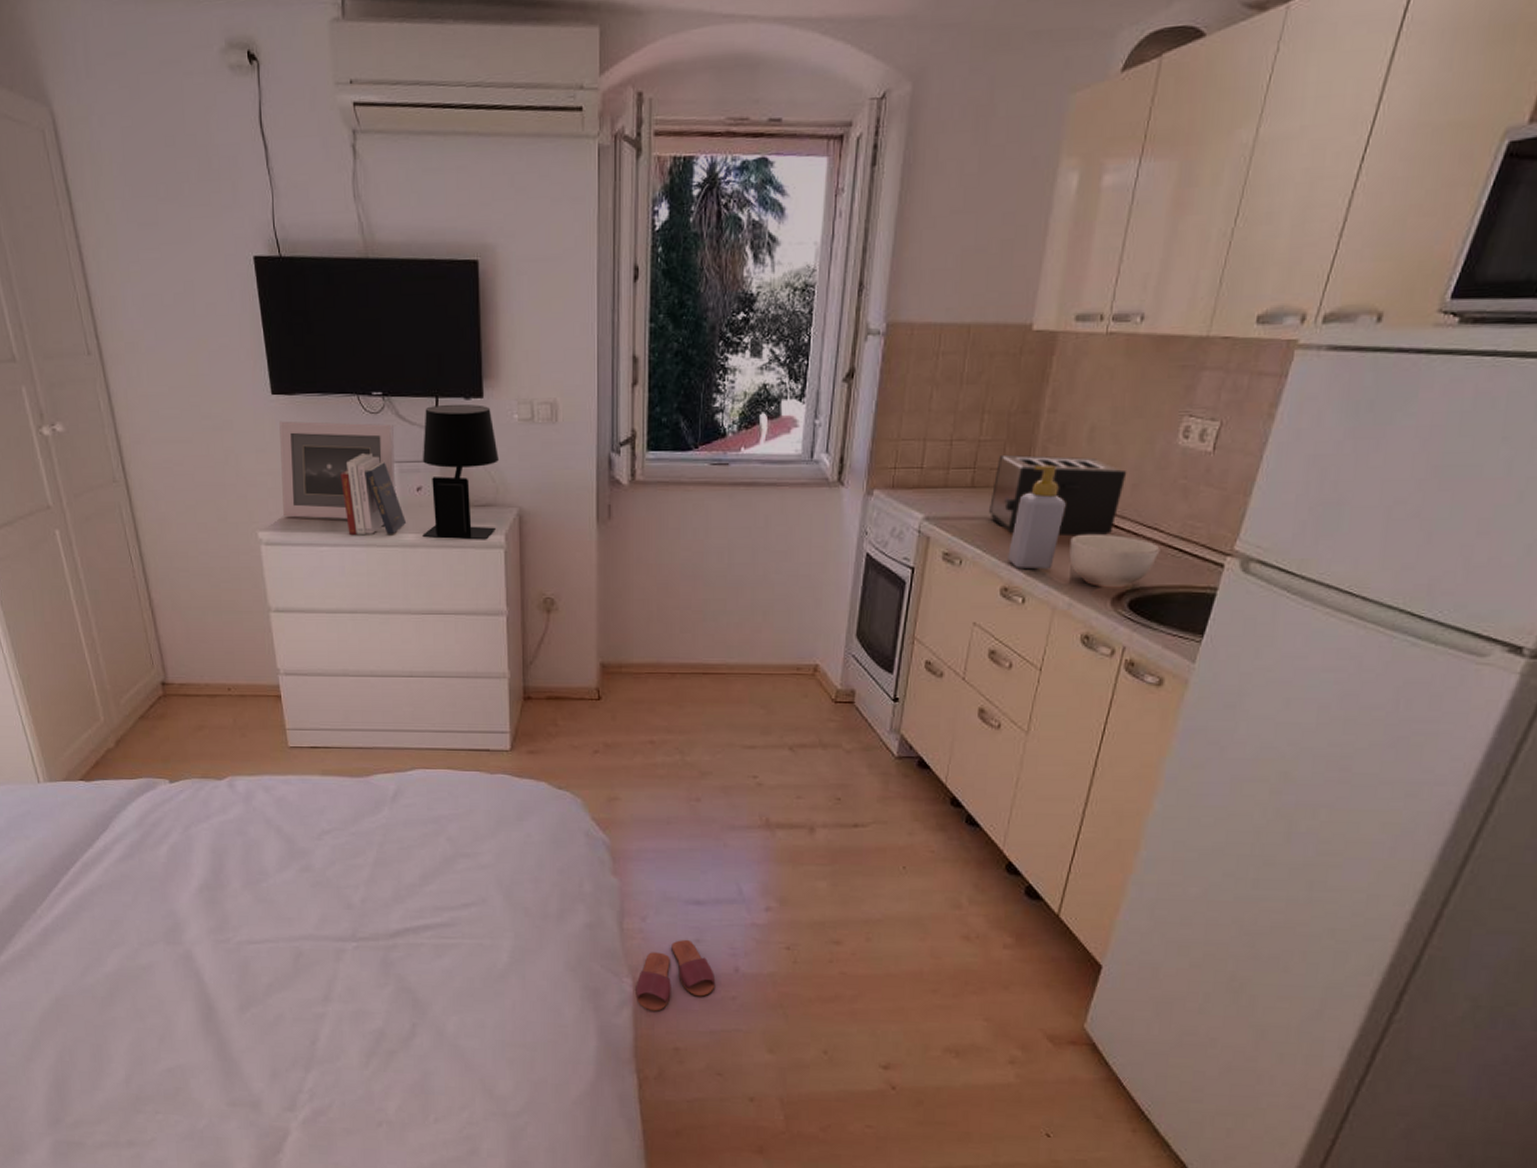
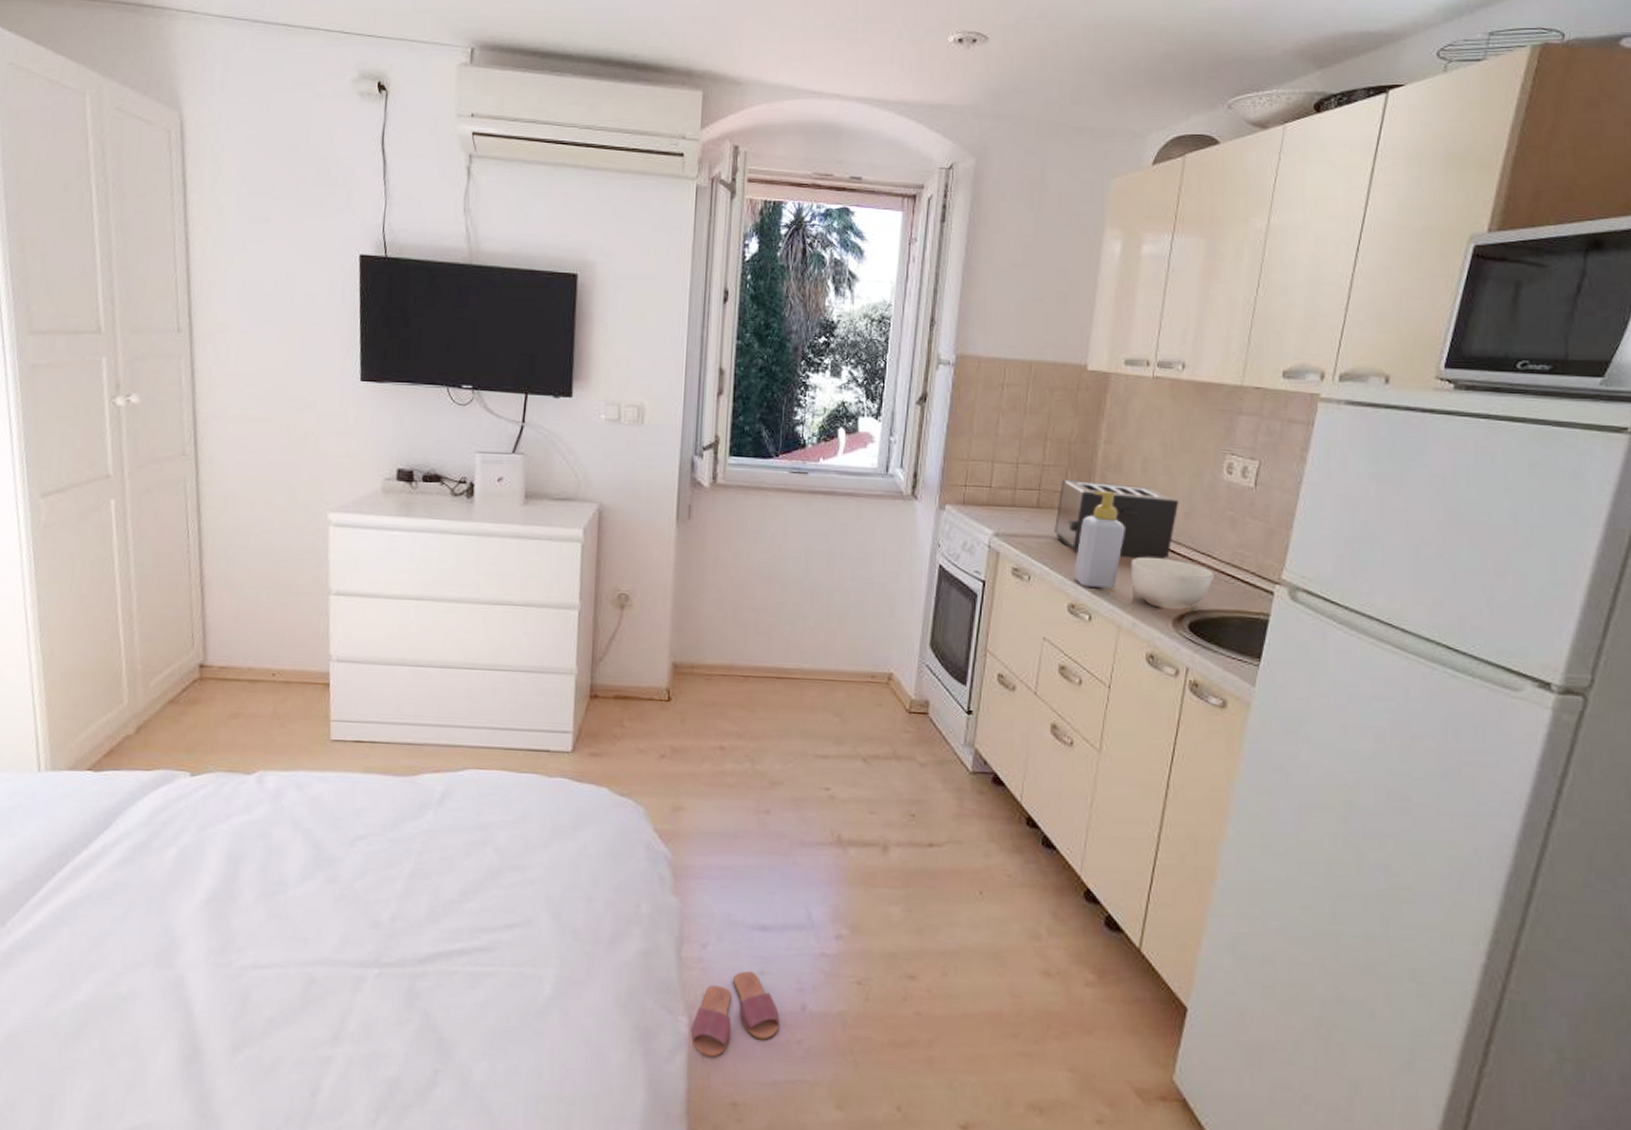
picture frame: present [279,421,395,519] -> none [357,406,480,505]
books: present [340,453,407,535] -> none [421,442,485,523]
table lamp: present [422,404,499,540] -> none [499,401,583,533]

